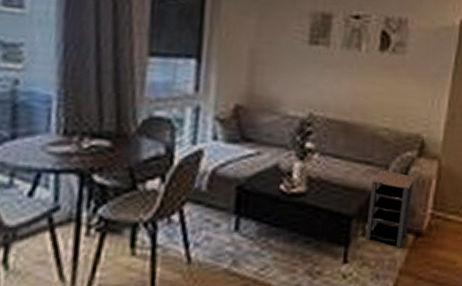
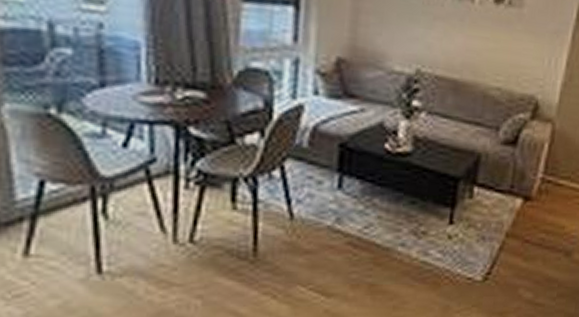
side table: present [365,170,416,249] -> none [472,132,528,212]

